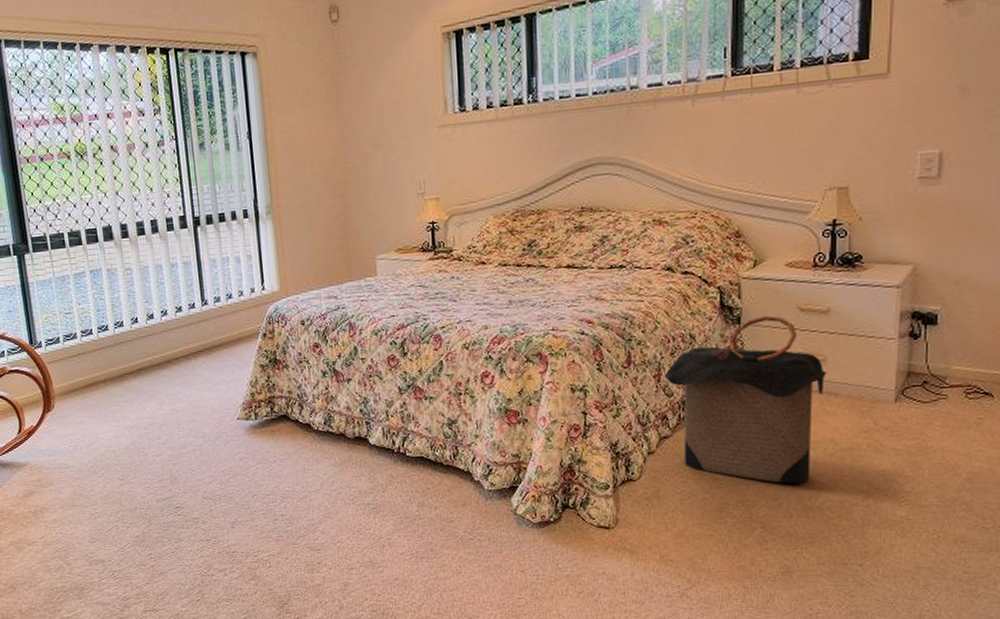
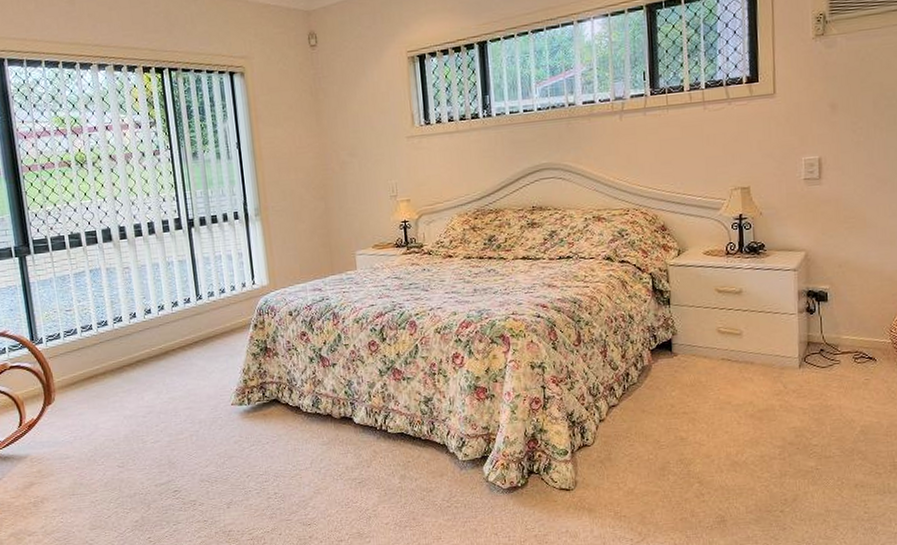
laundry hamper: present [664,315,828,484] -> none [609,296,744,443]

